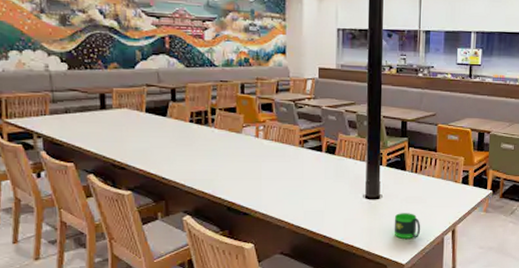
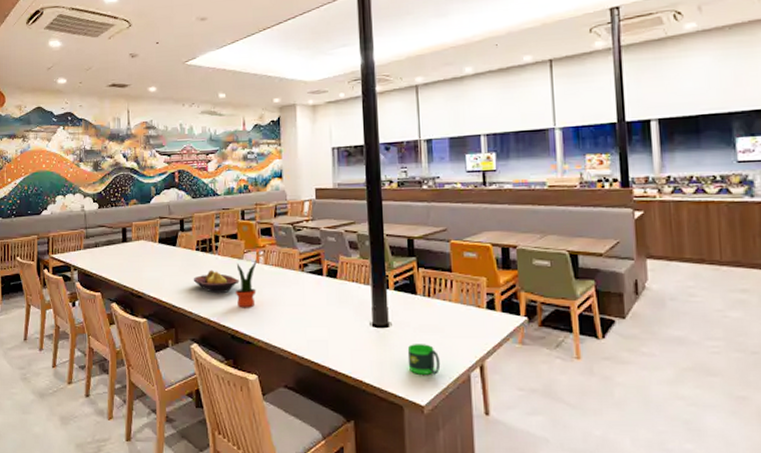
fruit bowl: none [186,142,237,166] -> present [193,270,239,293]
potted plant: none [232,134,256,181] -> present [235,259,257,308]

